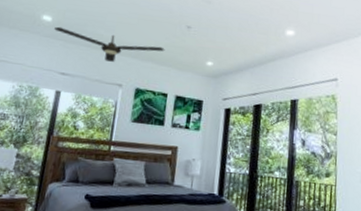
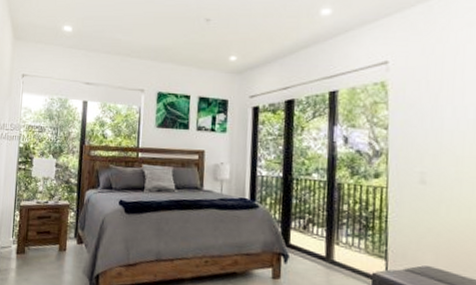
ceiling fan: present [54,26,165,62] -> none [75,36,184,67]

